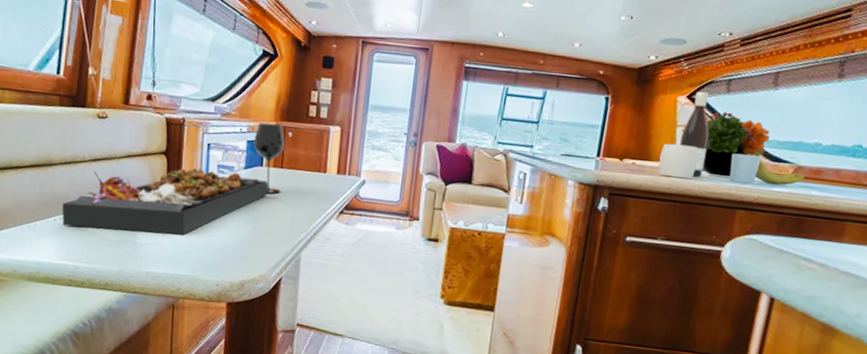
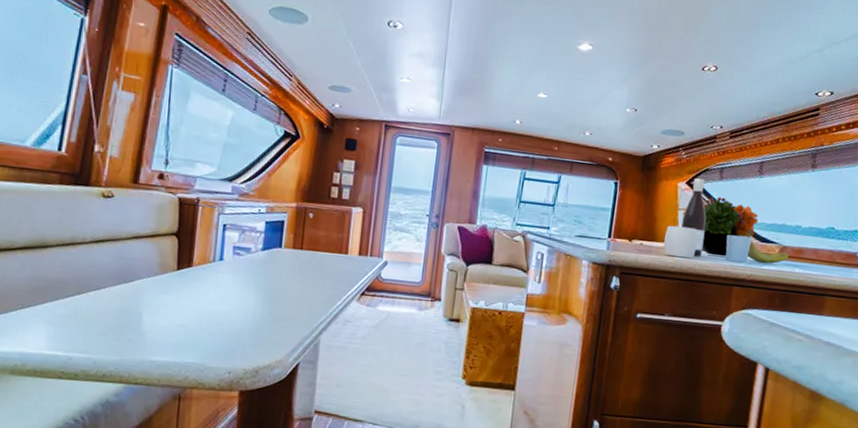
food platter: present [62,168,268,235] -> none [56,250,286,321]
wine glass: present [253,122,285,194] -> none [272,203,305,276]

